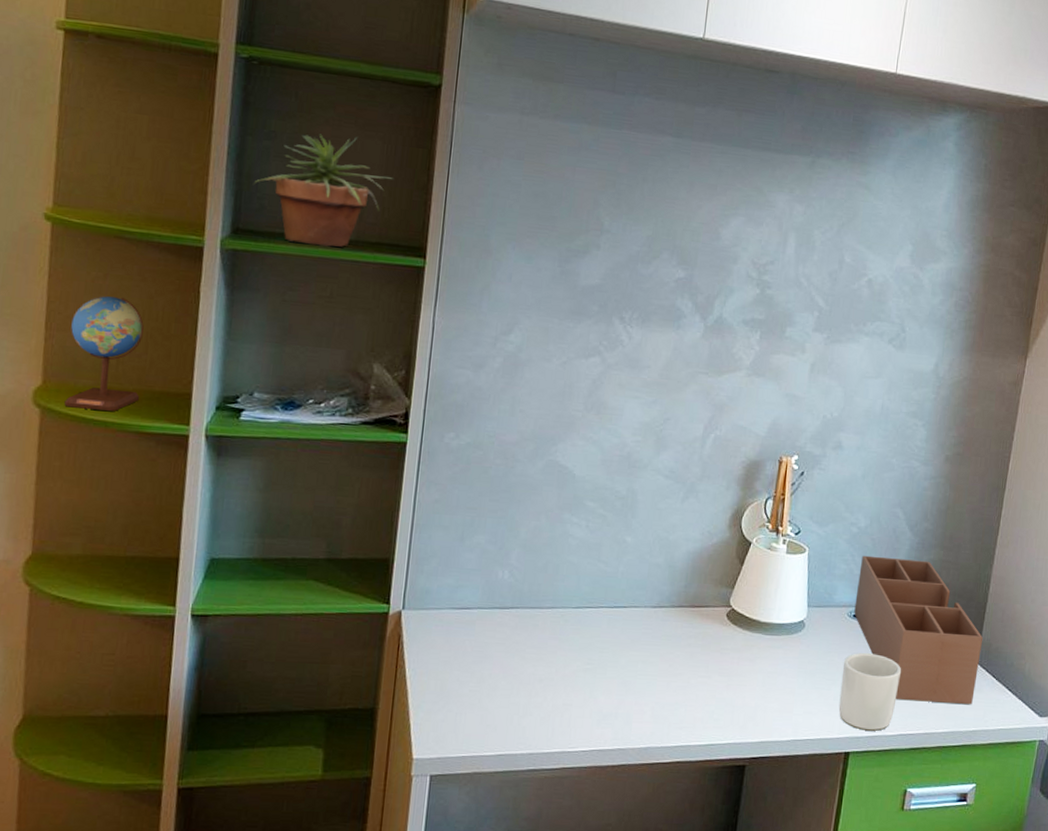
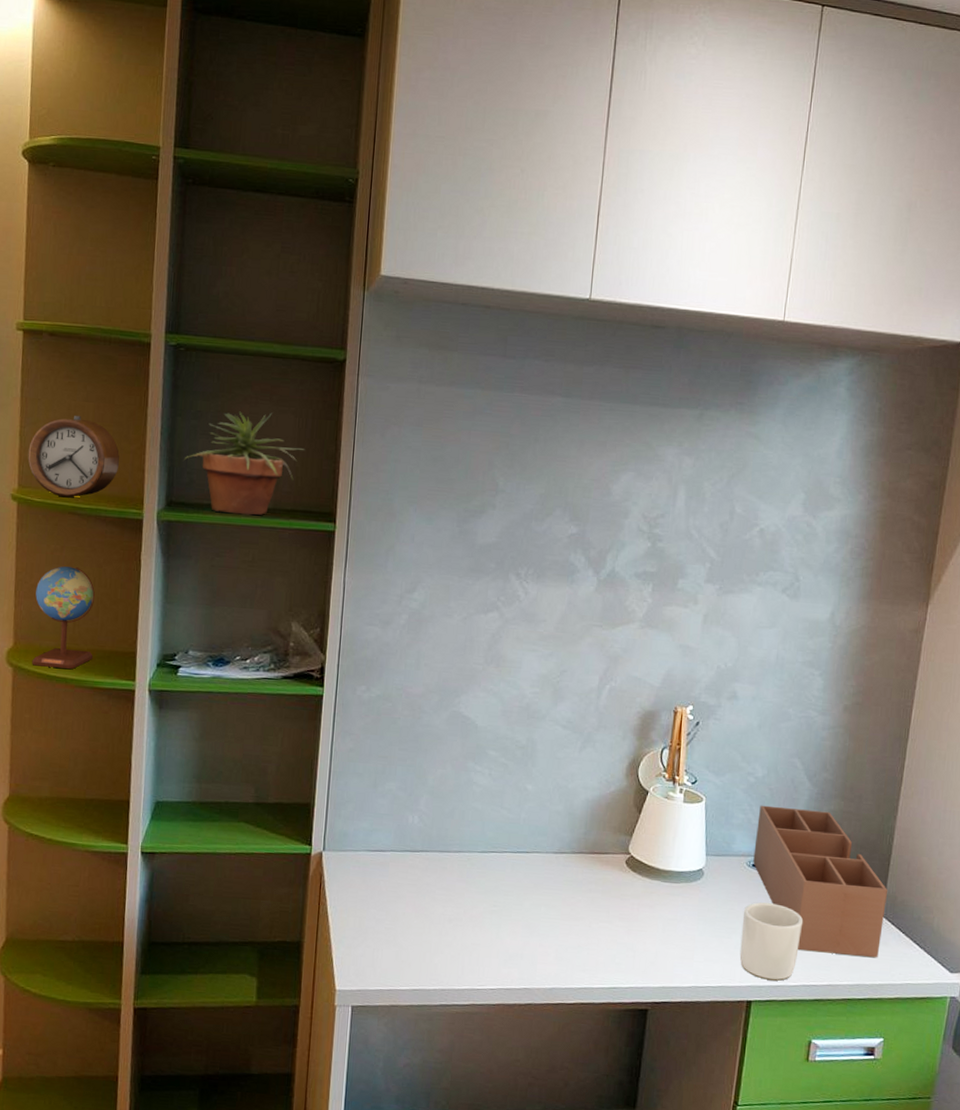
clock: none [66,128,178,220] -> present [28,415,120,498]

